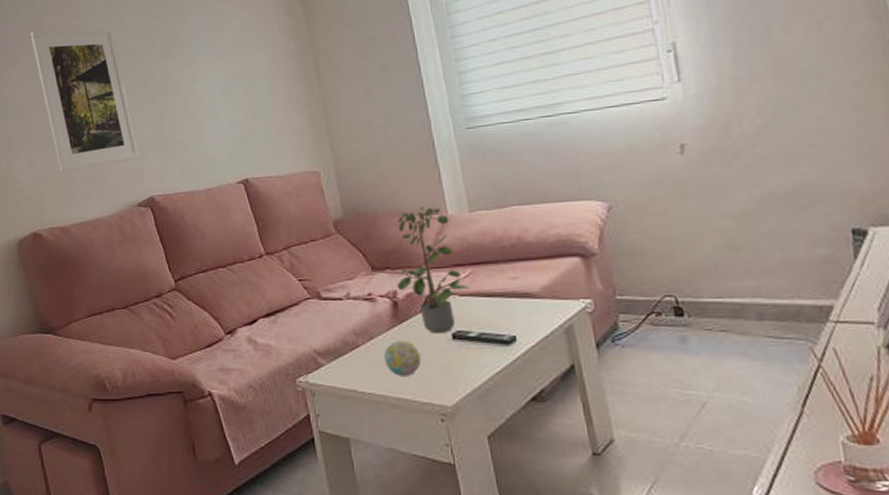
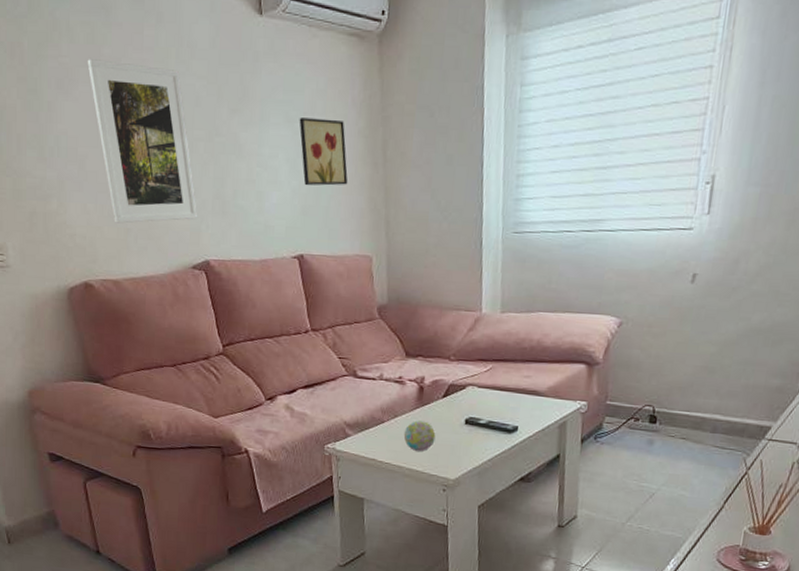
wall art: none [229,48,285,113] -> present [299,118,348,186]
potted plant: present [396,206,471,334] -> none [425,303,489,418]

